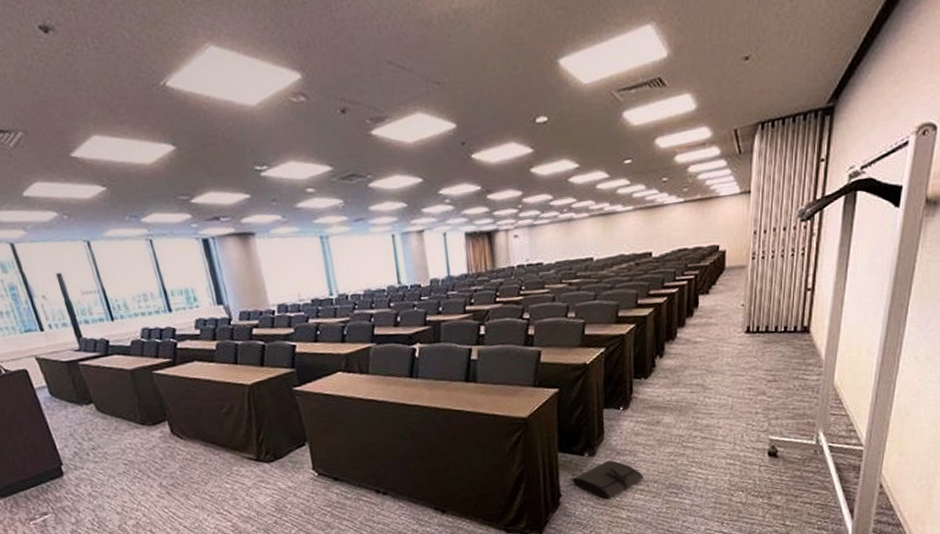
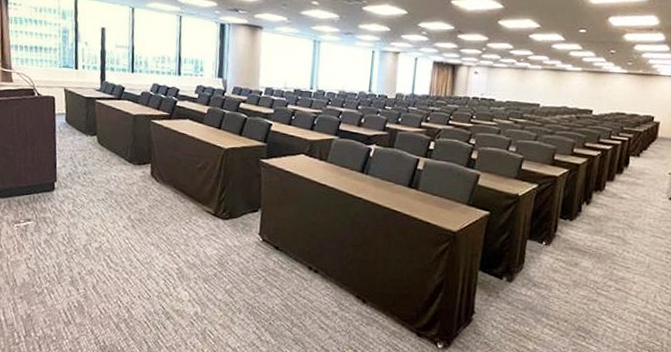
tool roll: present [572,460,643,500] -> none [487,289,555,327]

